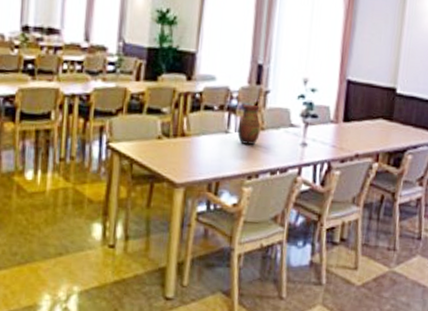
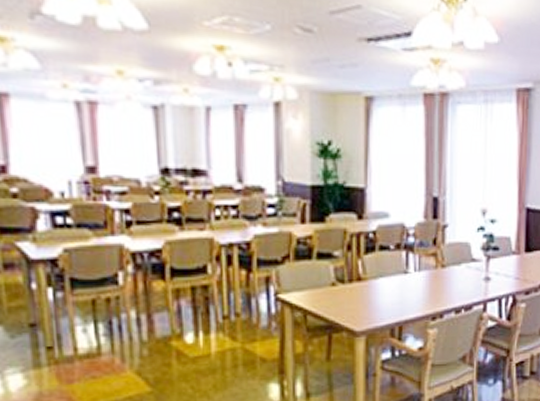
vase: present [237,105,261,145] -> none [417,242,441,284]

